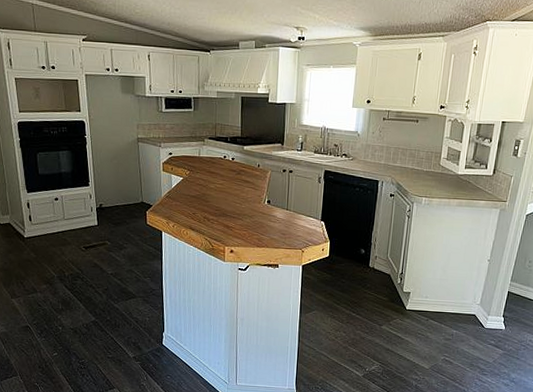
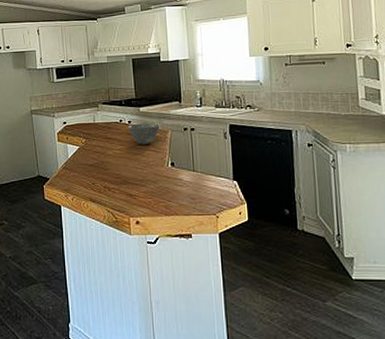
bowl: none [231,161,260,182] -> present [128,123,159,144]

